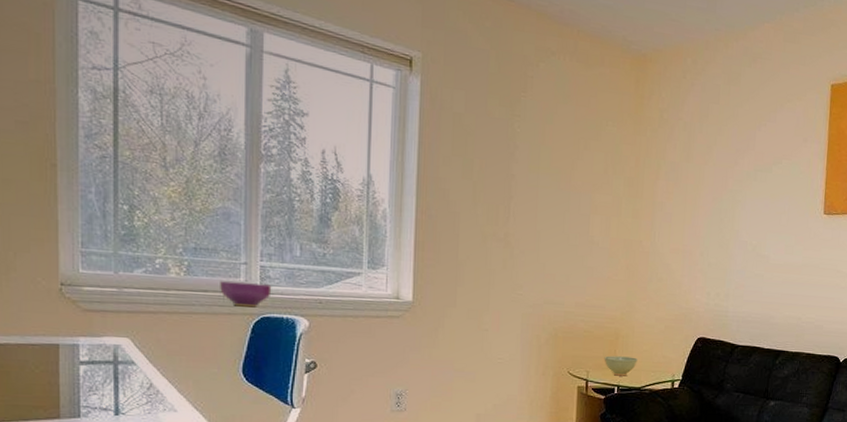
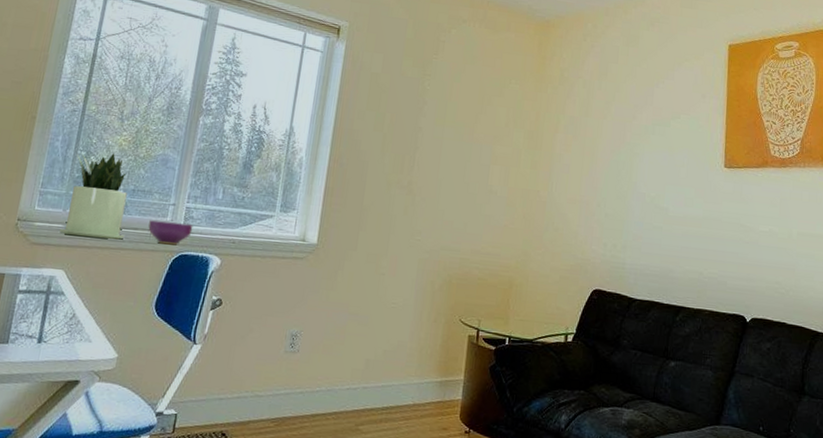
planter: none [114,206,194,304] -> present [59,152,127,241]
bowl: present [604,355,638,376] -> none [496,304,531,327]

